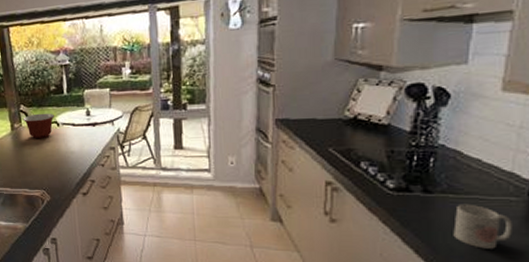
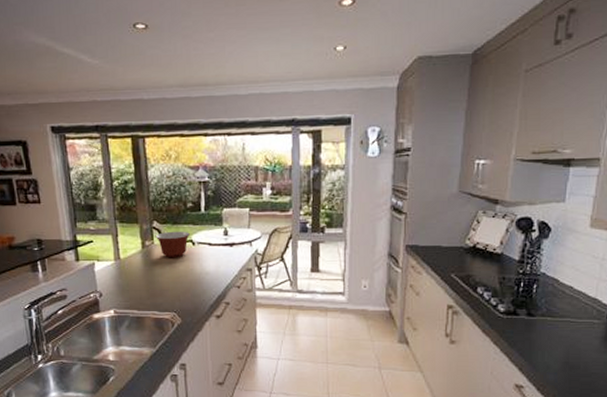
mug: present [453,203,514,249] -> none [550,326,595,366]

